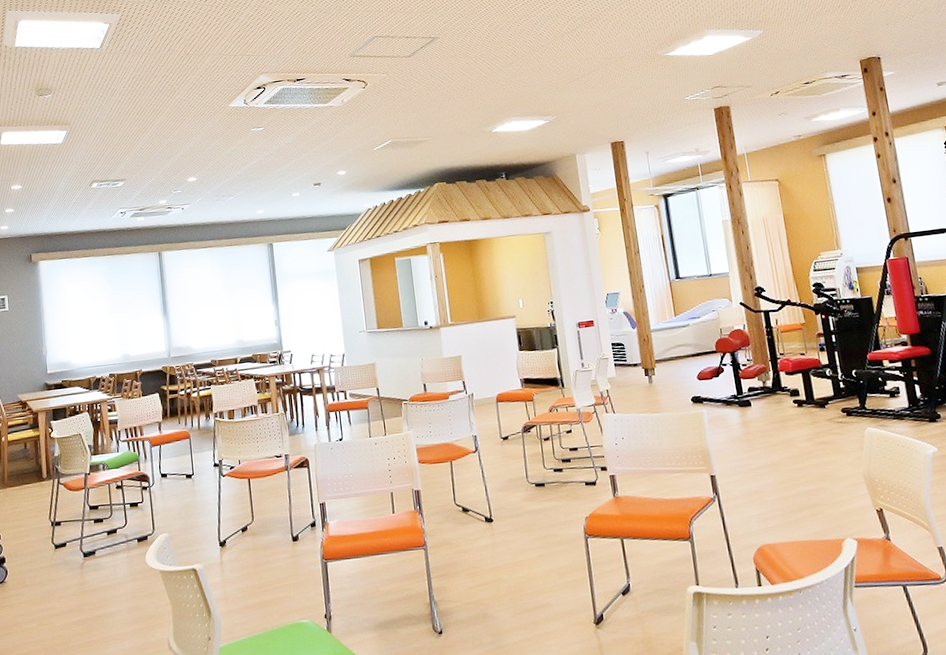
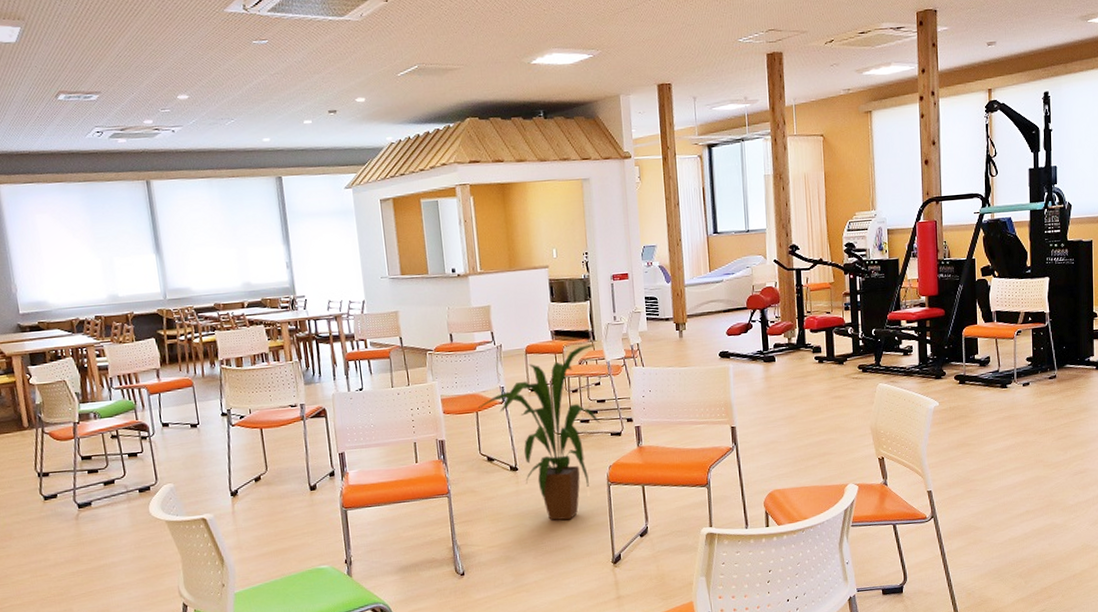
house plant: none [452,392,575,576] -> present [478,344,601,521]

